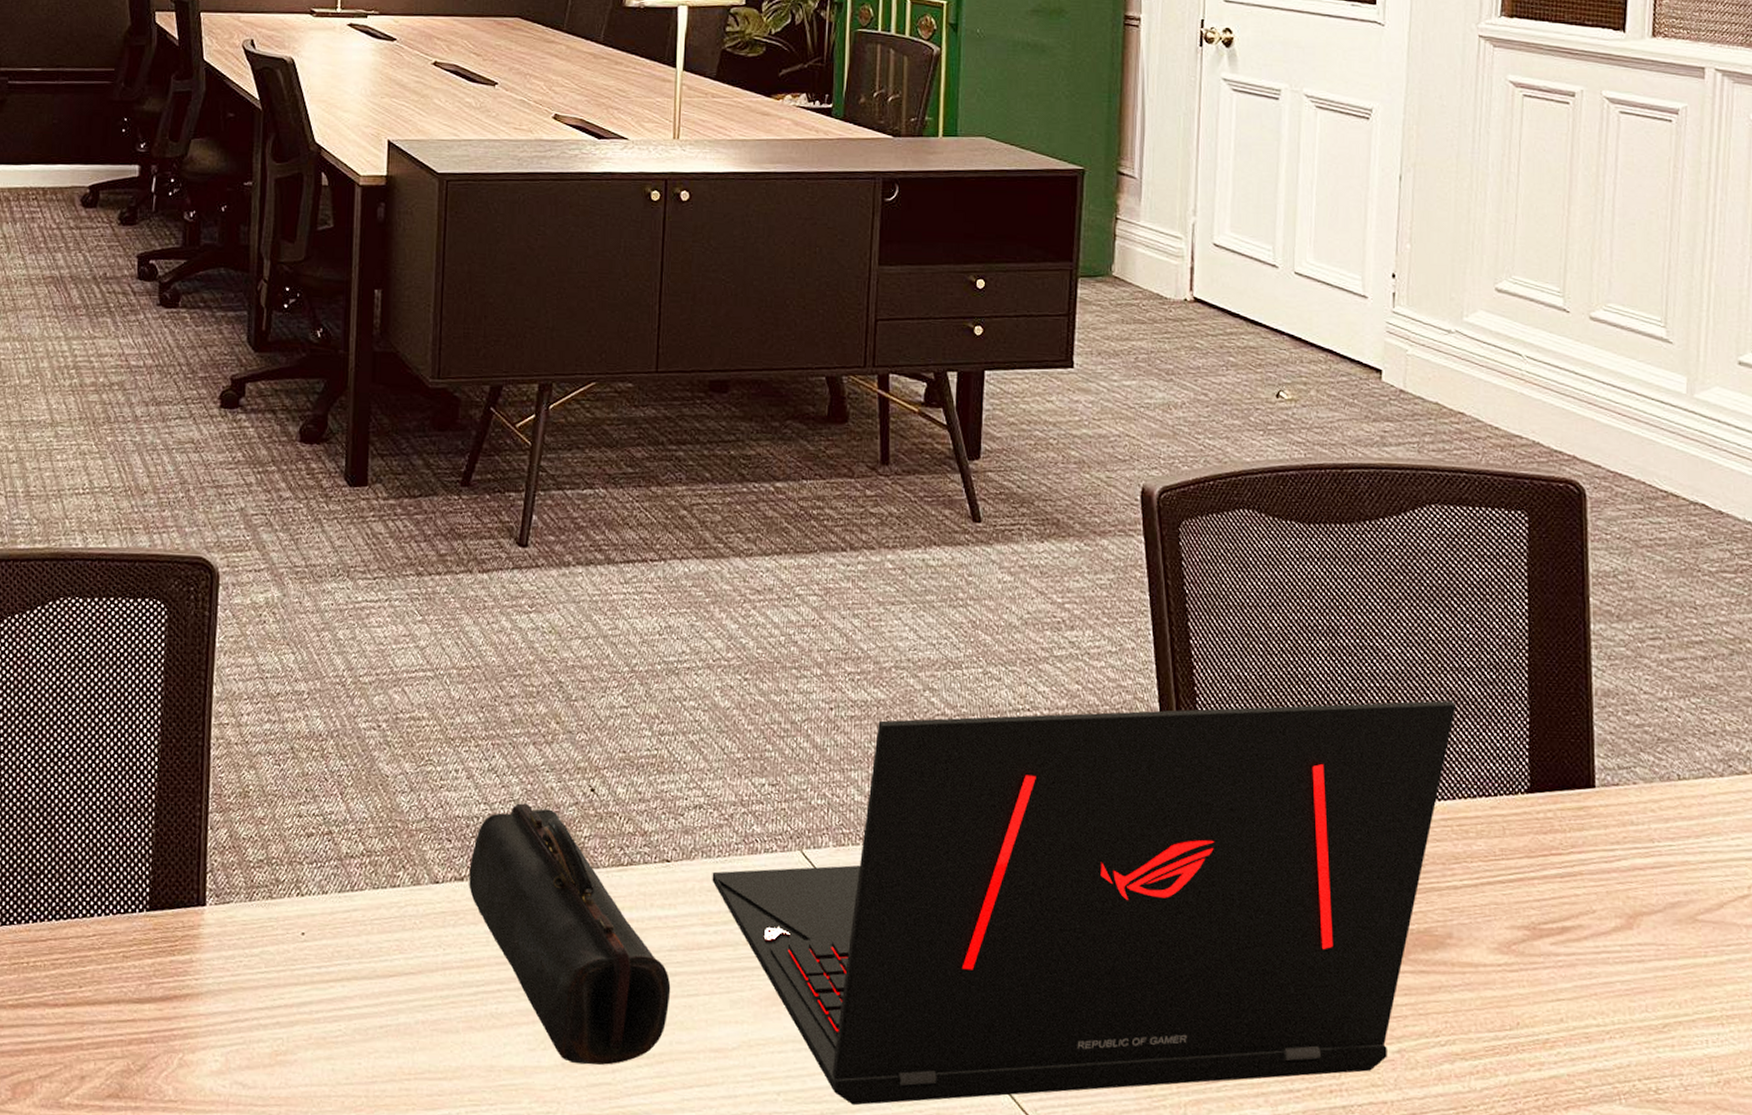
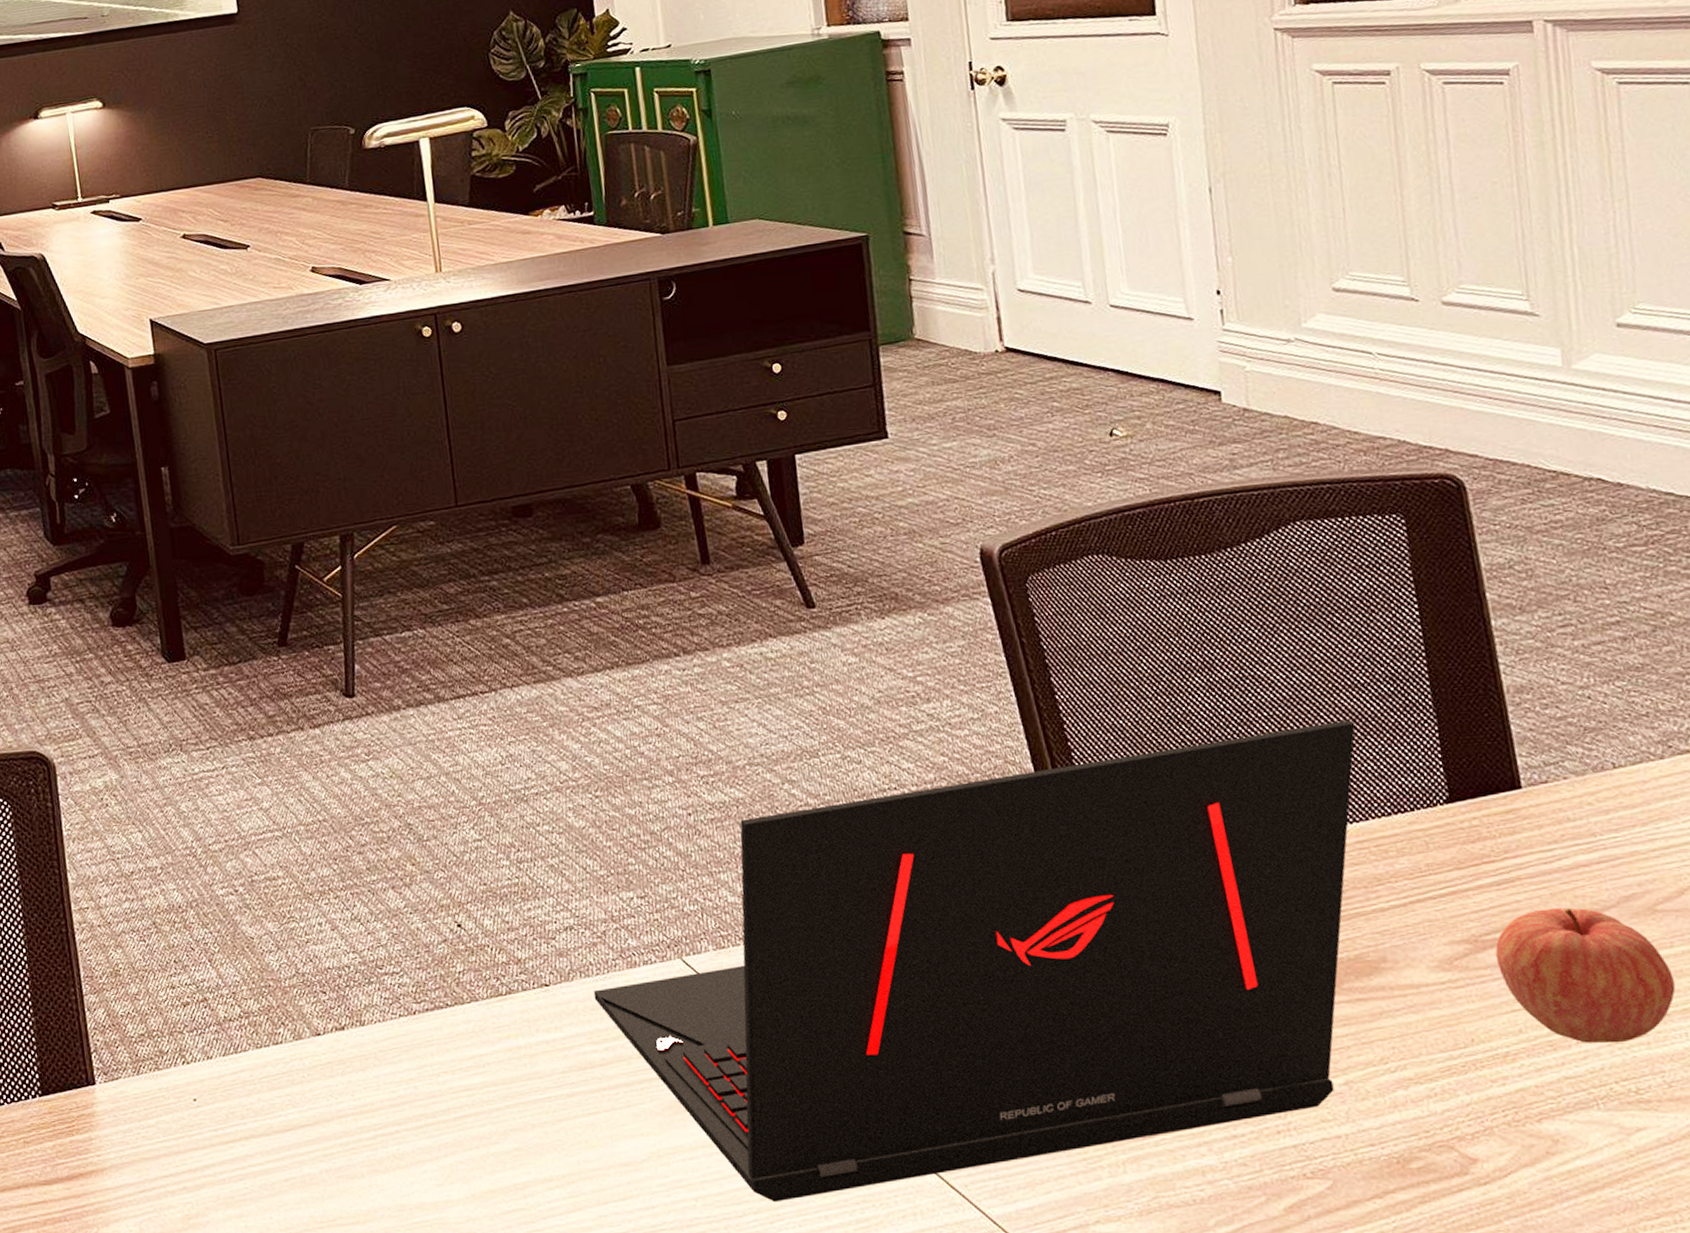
pencil case: present [469,803,671,1065] -> none [348,947,571,1194]
apple: none [1549,905,1703,1043] -> present [1495,908,1676,1043]

